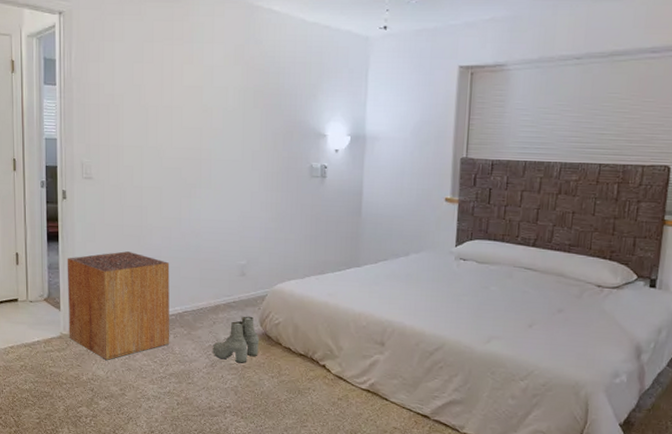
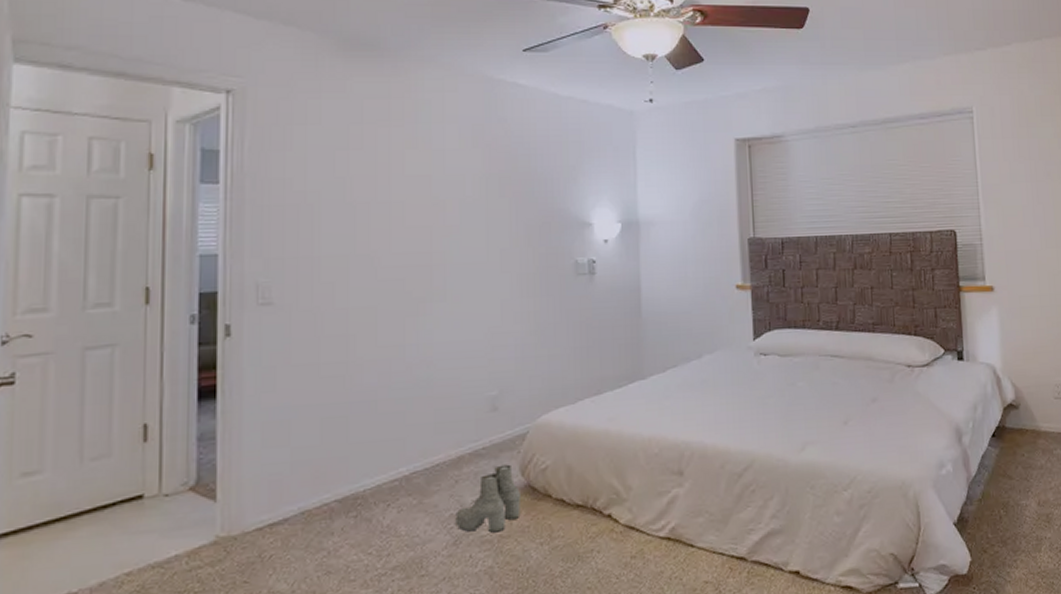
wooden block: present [67,251,170,360] -> none [229,399,392,565]

